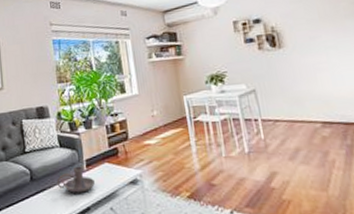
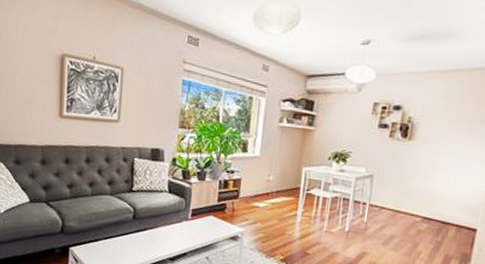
candle holder: present [56,166,96,193] -> none [159,213,198,239]

